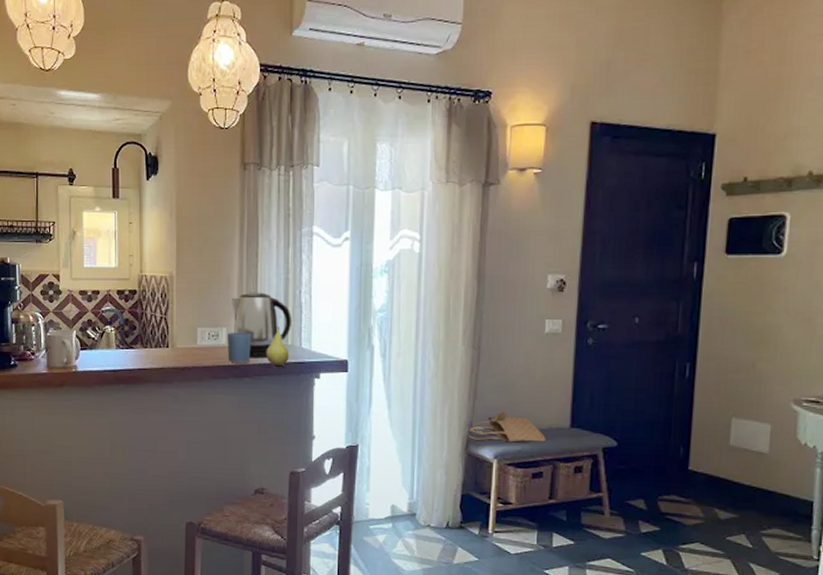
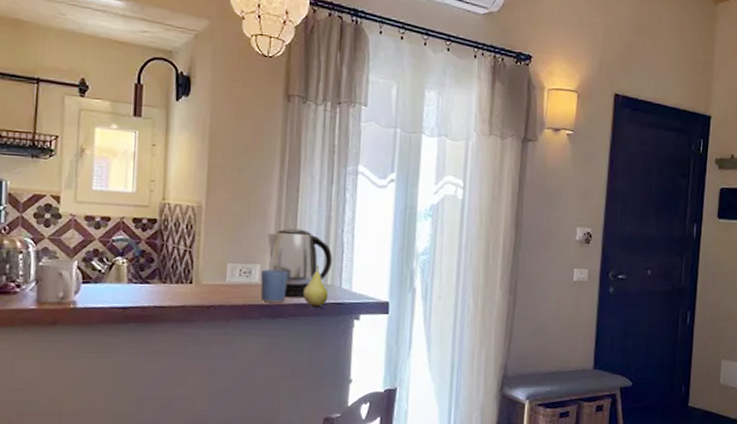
tote bag: present [467,411,546,443] -> none [502,354,572,384]

